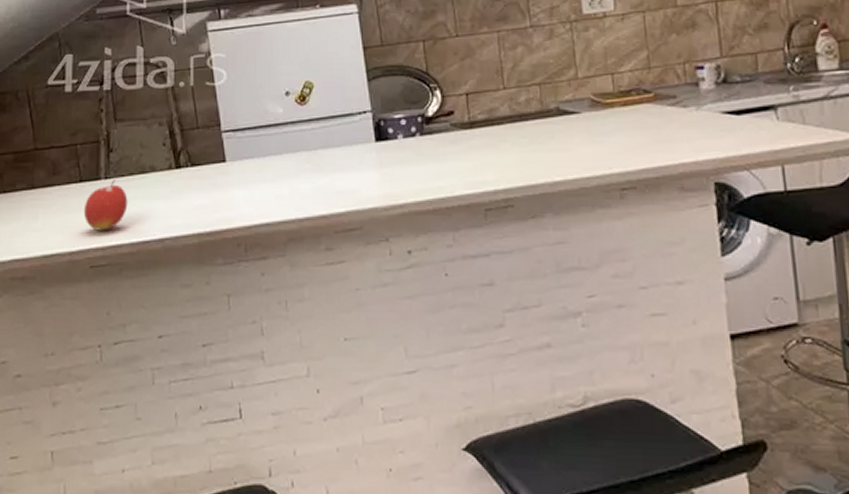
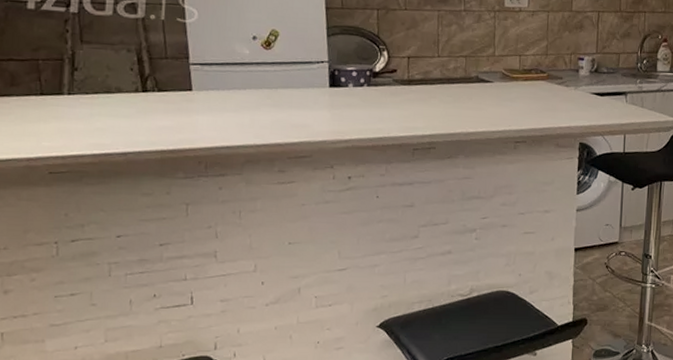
fruit: present [83,180,128,231] -> none [43,96,92,141]

